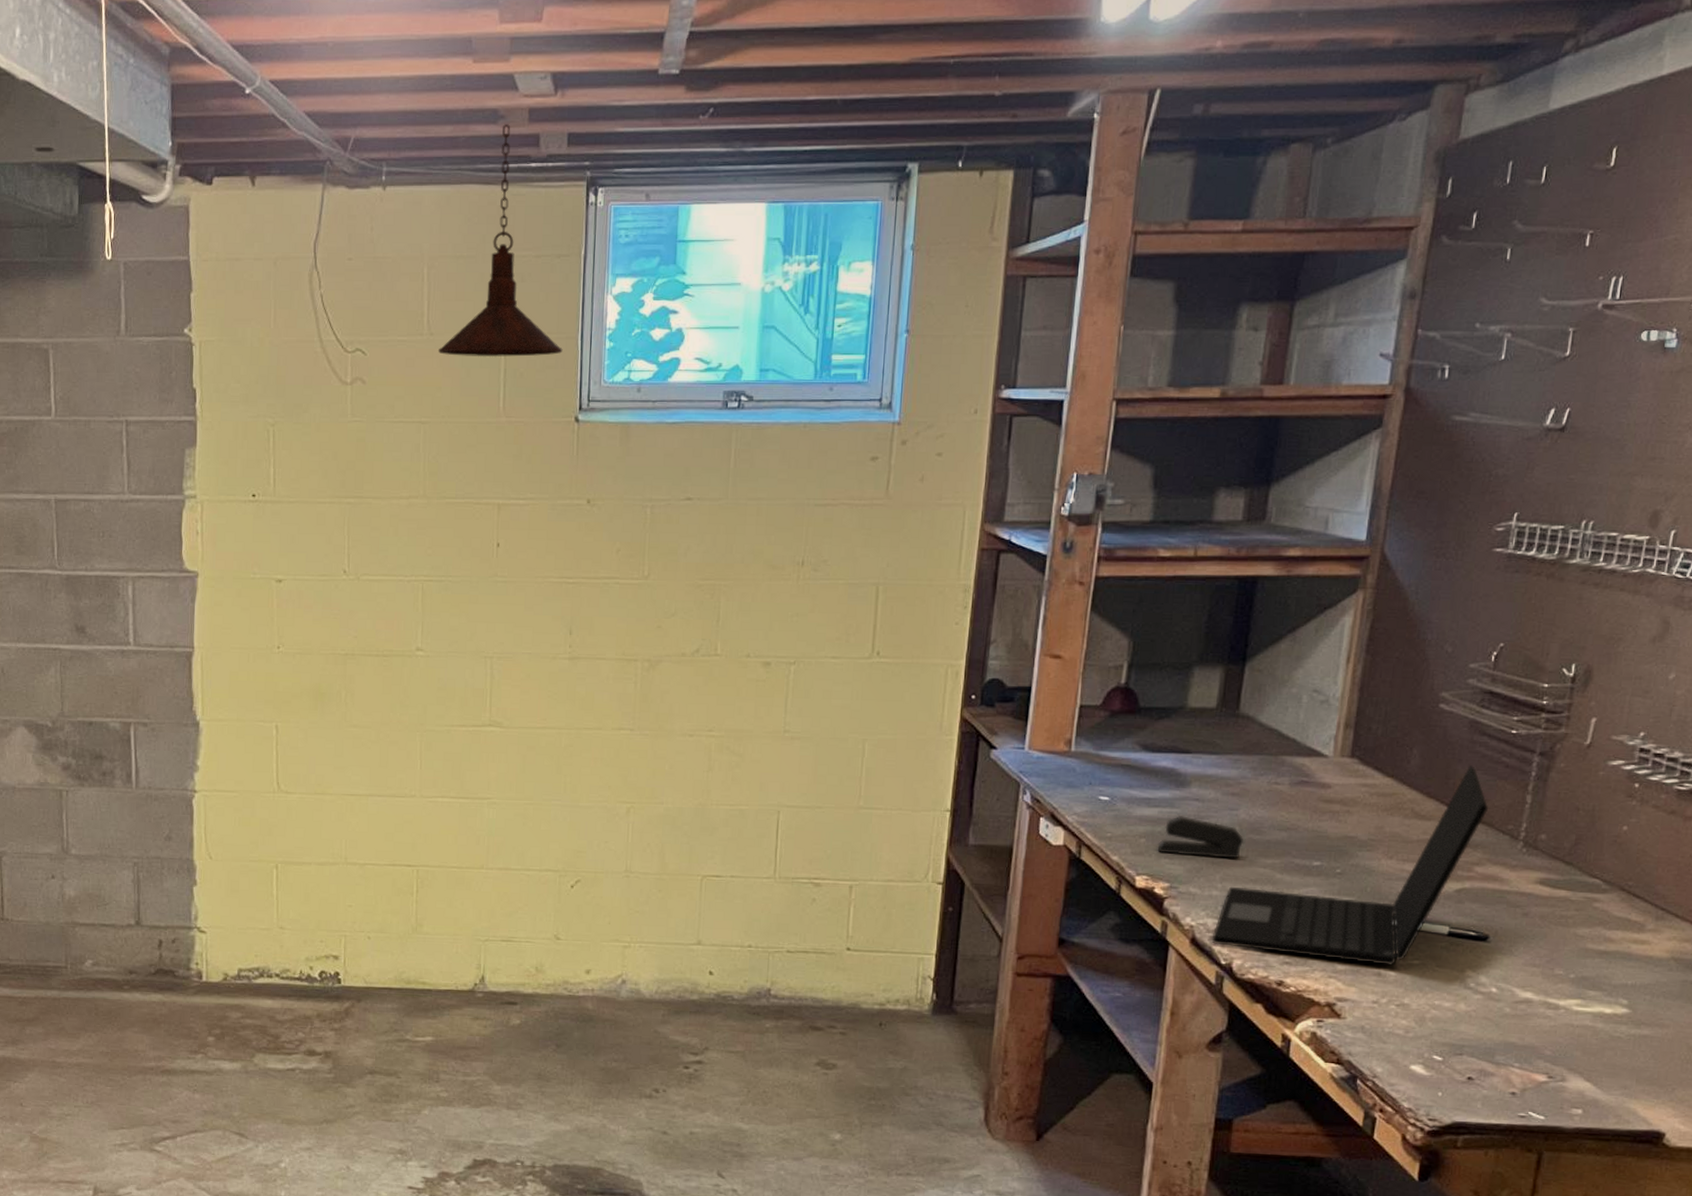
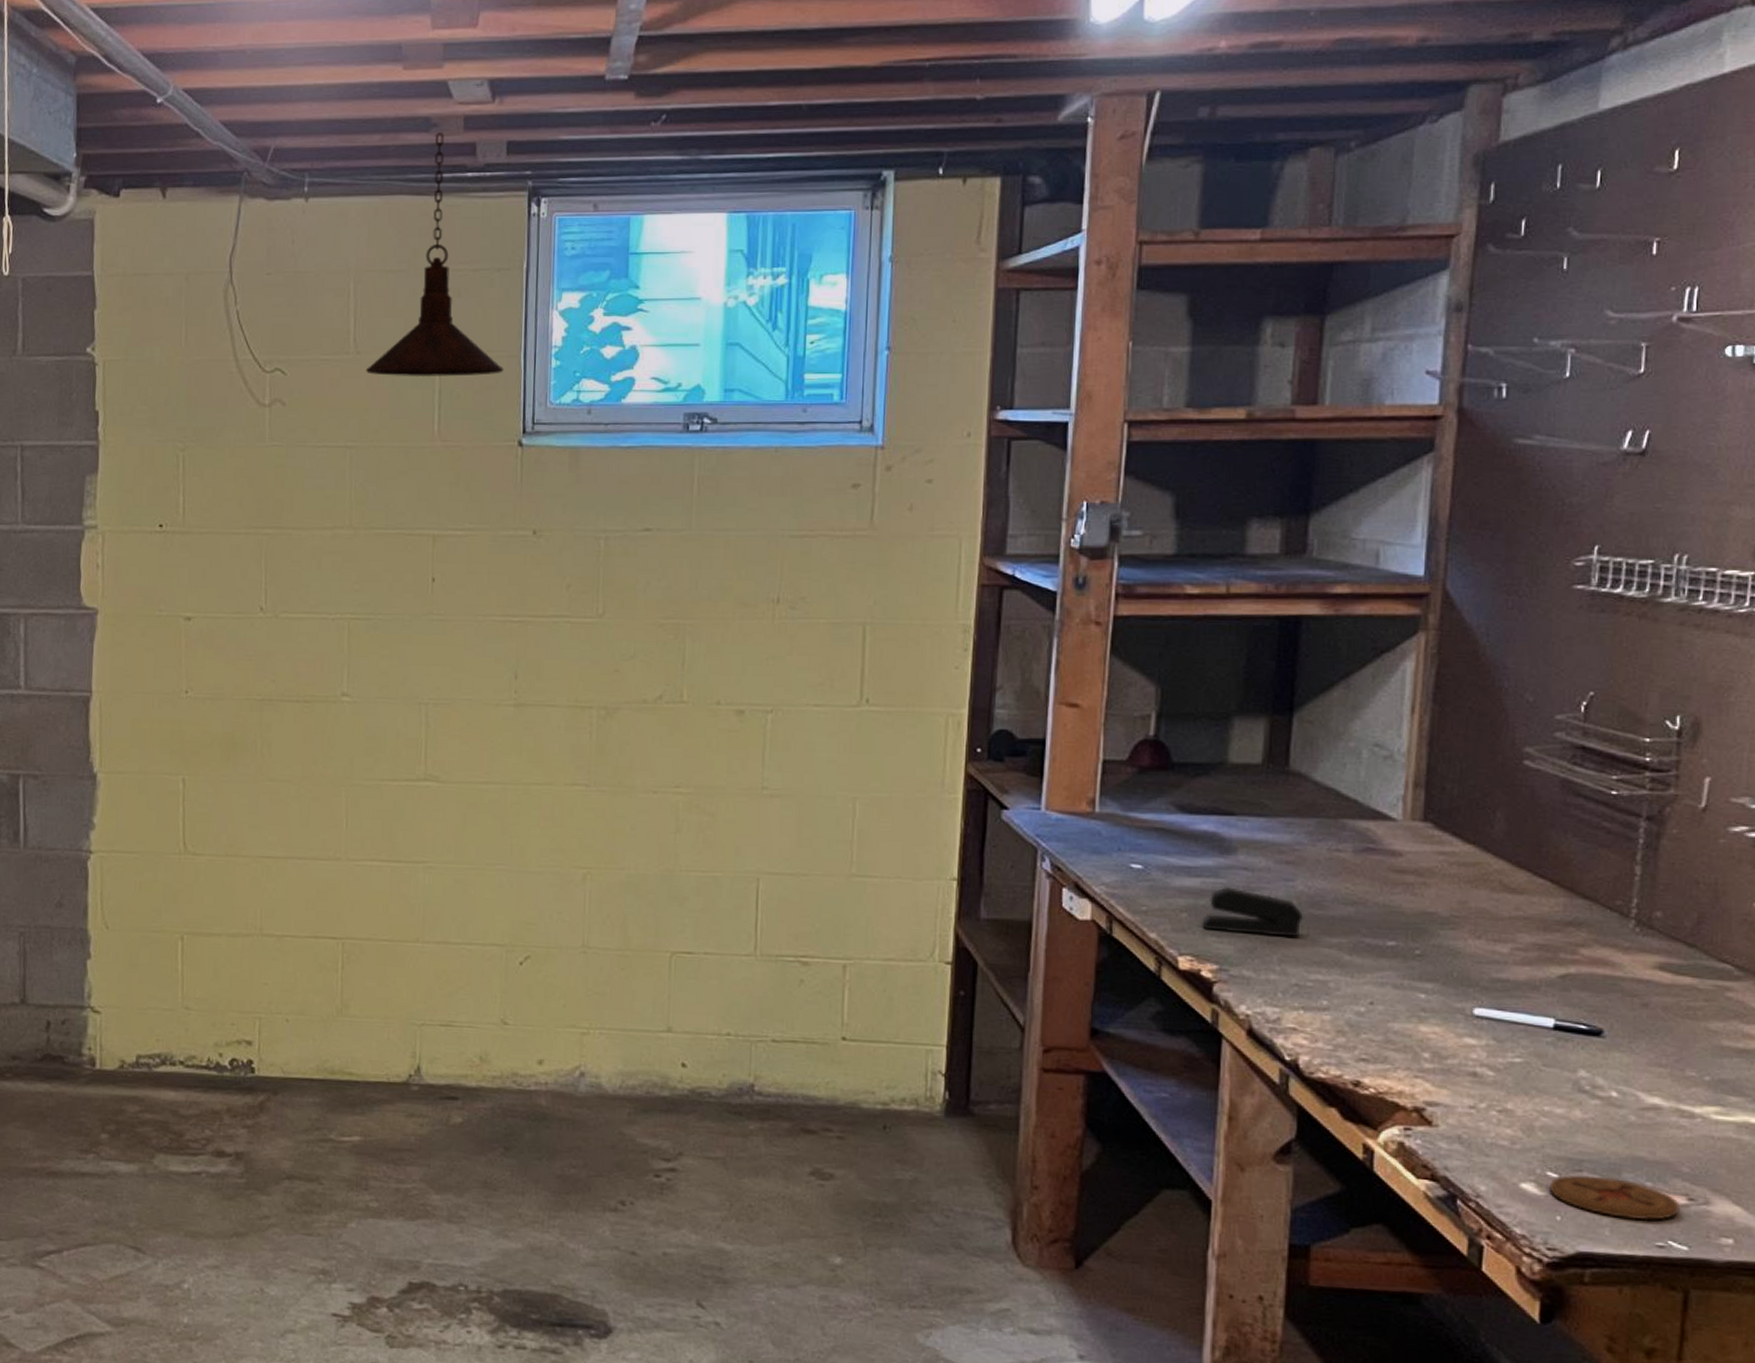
laptop: present [1211,766,1488,966] -> none [1272,831,1590,1064]
coaster: none [1434,1058,1541,1095] -> present [1550,1175,1679,1221]

